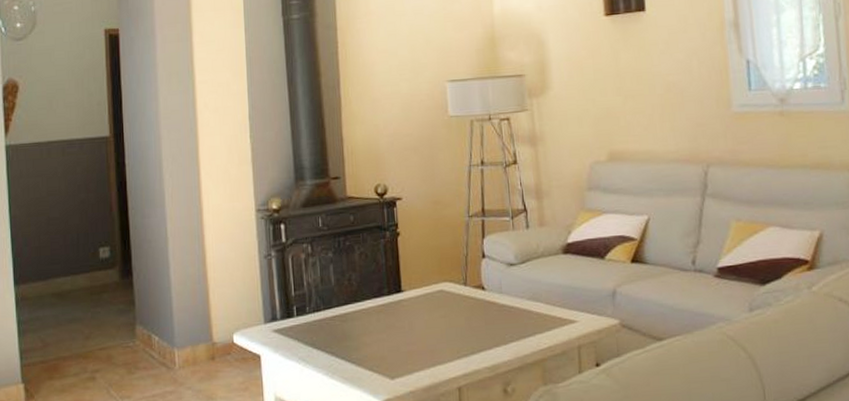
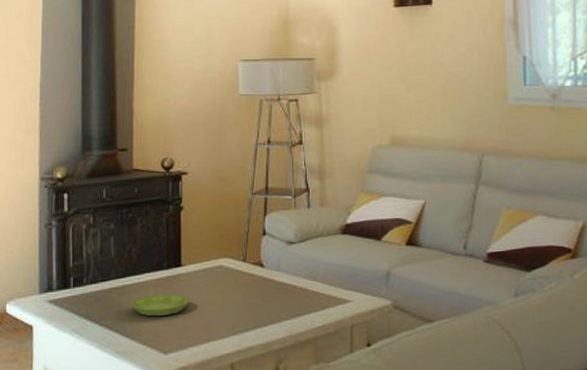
saucer: none [355,320,413,343] -> present [131,294,190,317]

